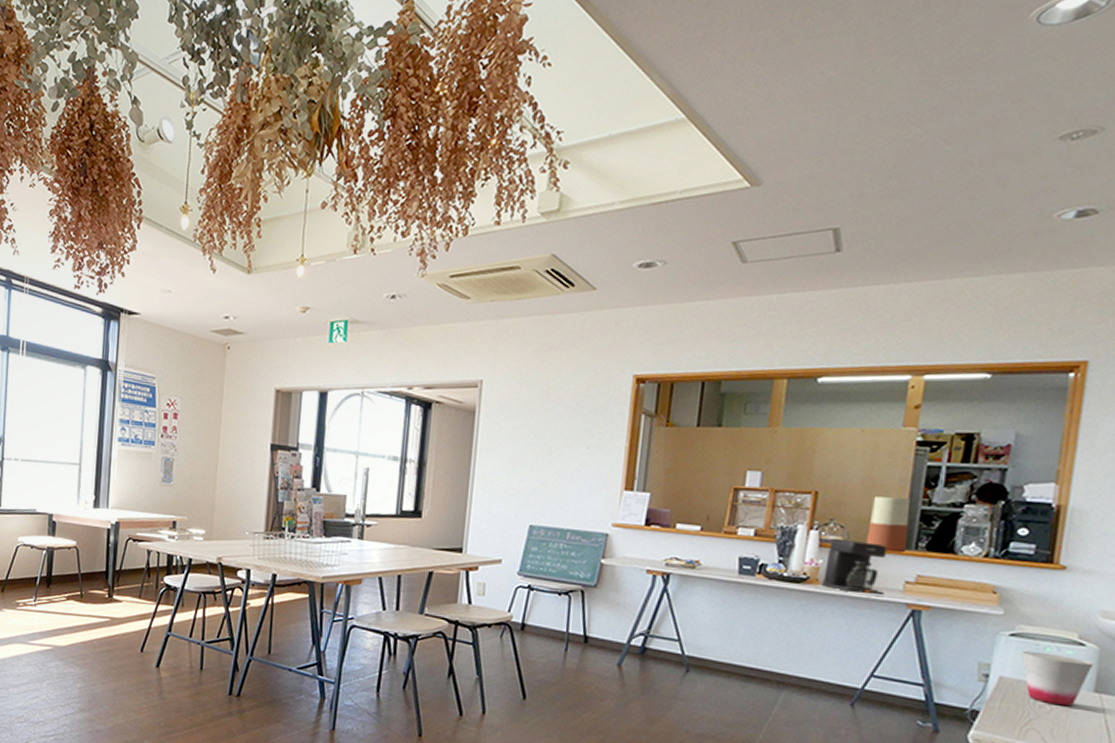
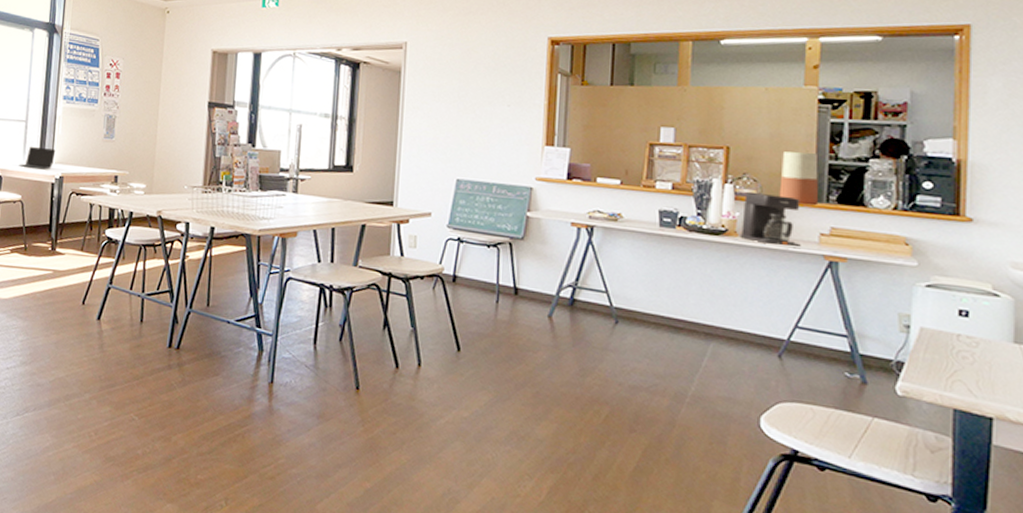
laptop: none [72,490,111,515] -> present [18,146,56,170]
cup: present [1022,650,1094,707] -> none [940,301,1011,358]

